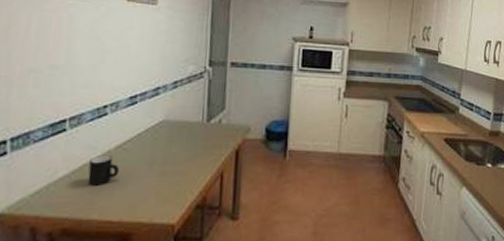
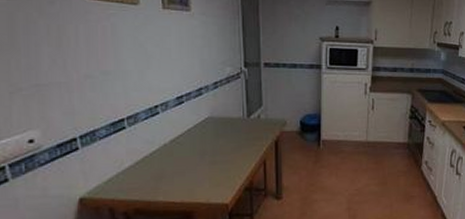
mug: present [87,154,120,186] -> none [150,148,177,174]

